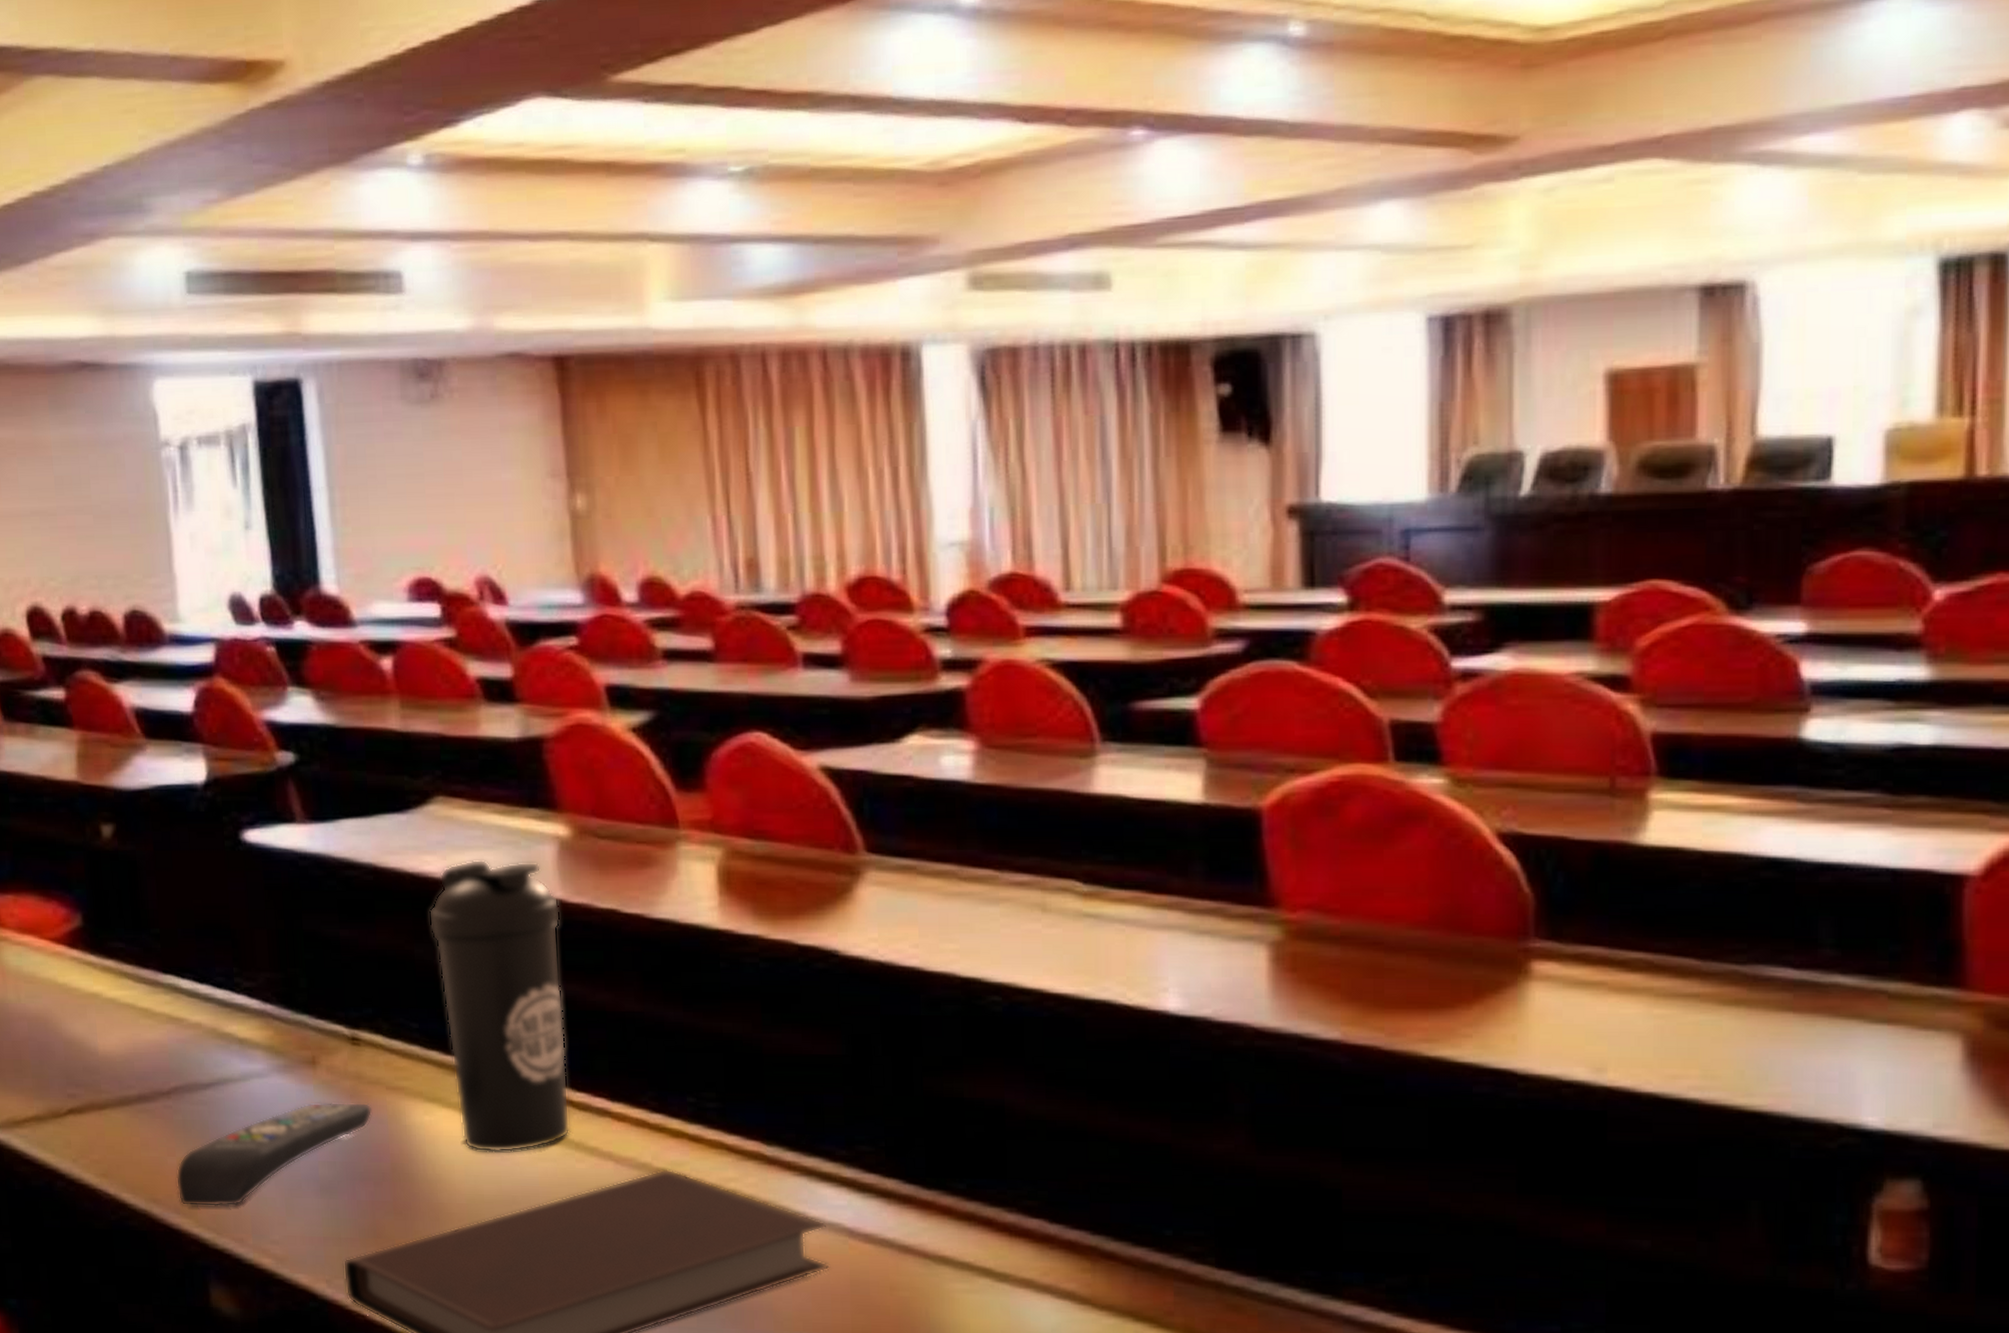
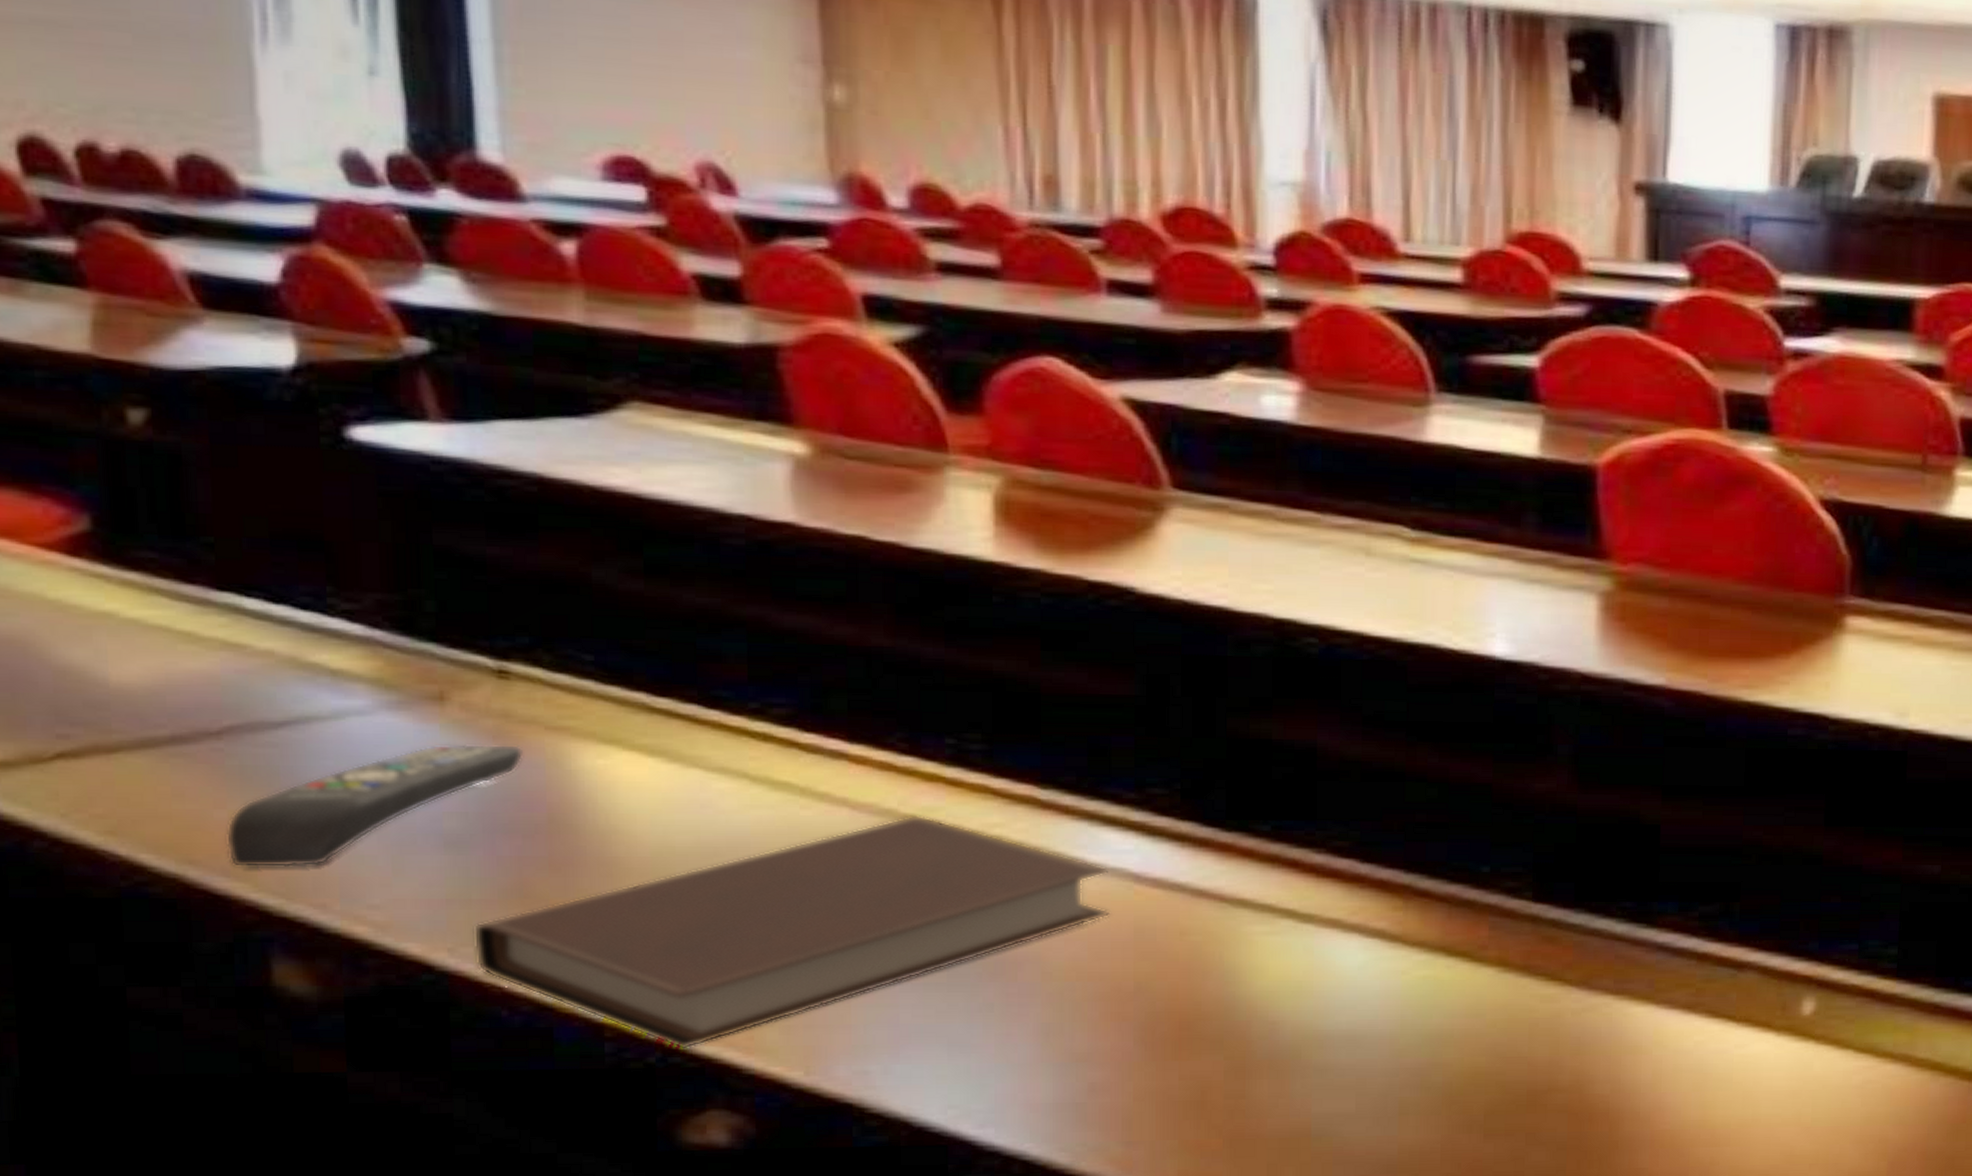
water bottle: present [428,859,570,1153] -> none [614,474,794,800]

